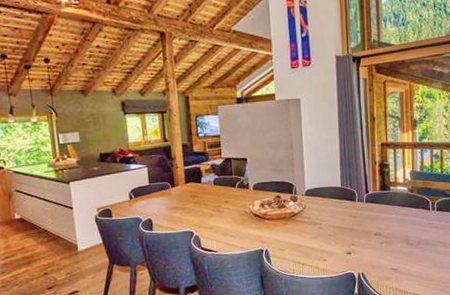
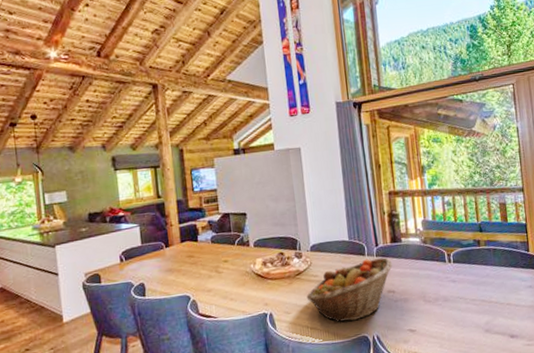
fruit basket: none [299,203,380,260] -> present [306,257,392,322]

